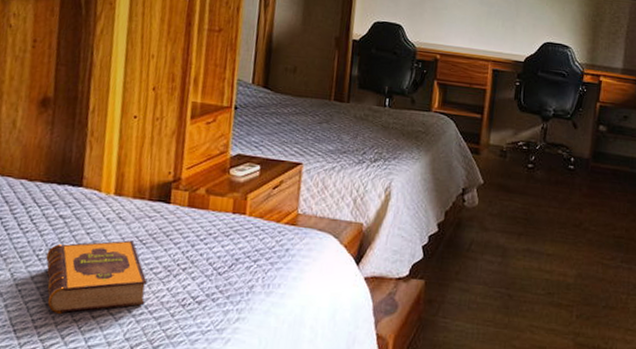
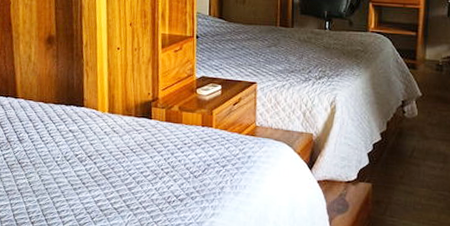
hardback book: present [45,240,147,314] -> none [63,149,139,207]

